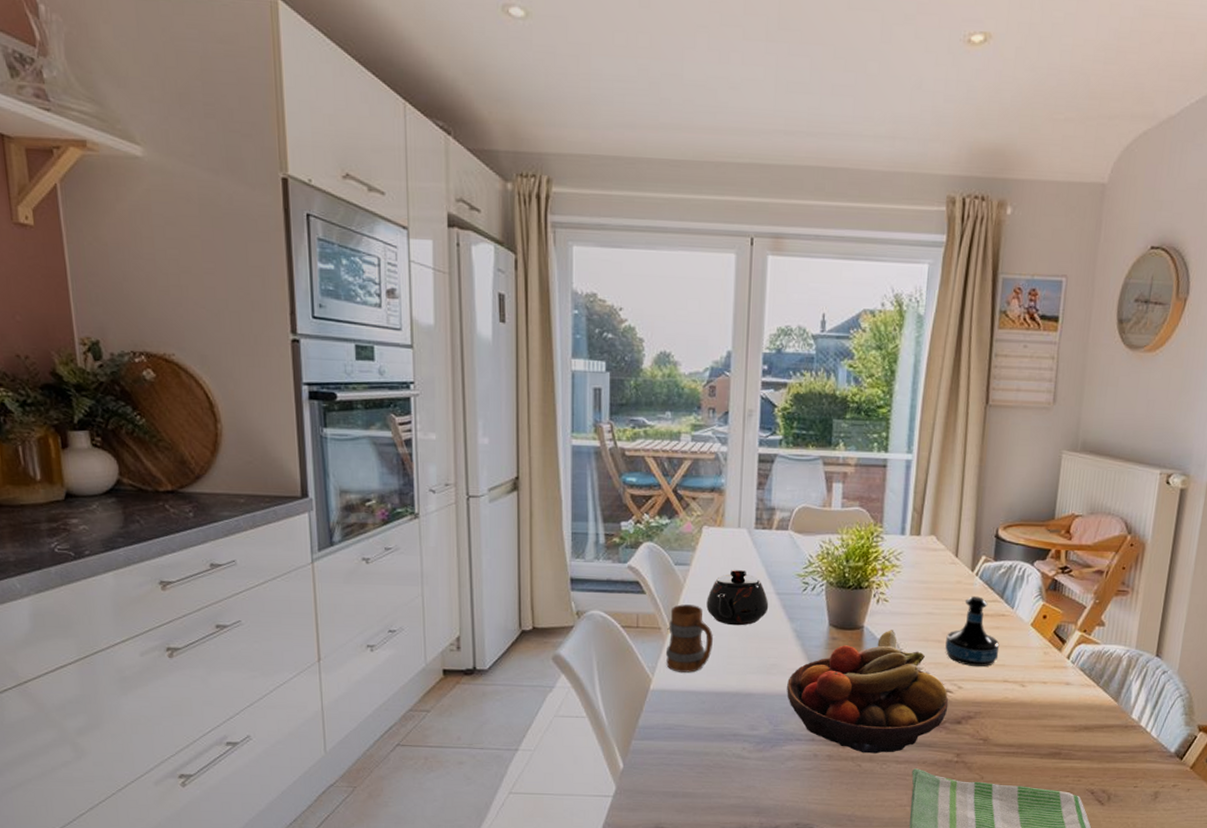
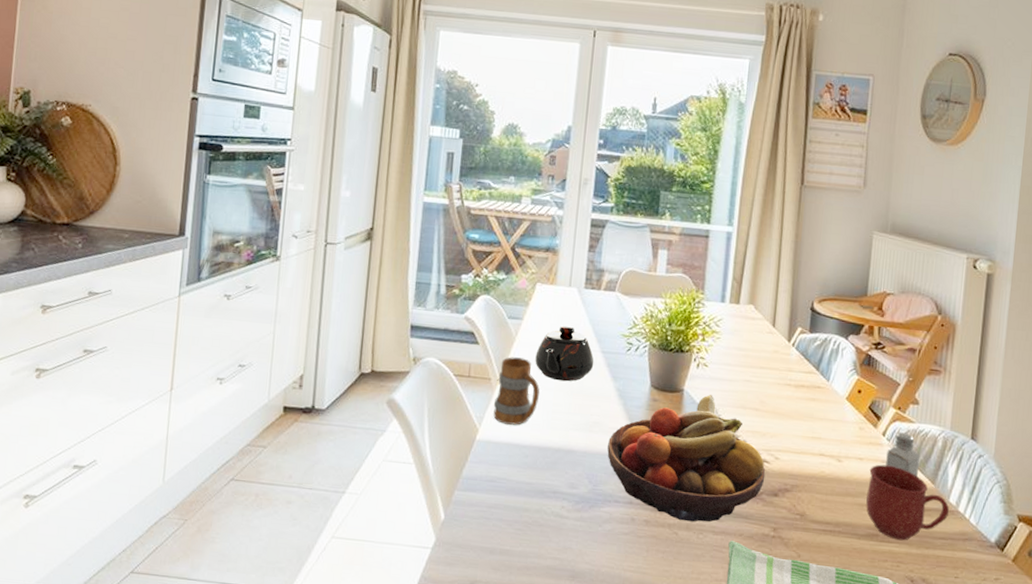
tequila bottle: present [945,596,1000,667] -> none [762,366,816,439]
mug: none [1049,686,1132,757] -> present [866,464,950,541]
saltshaker: none [1069,654,1104,696] -> present [886,432,920,476]

